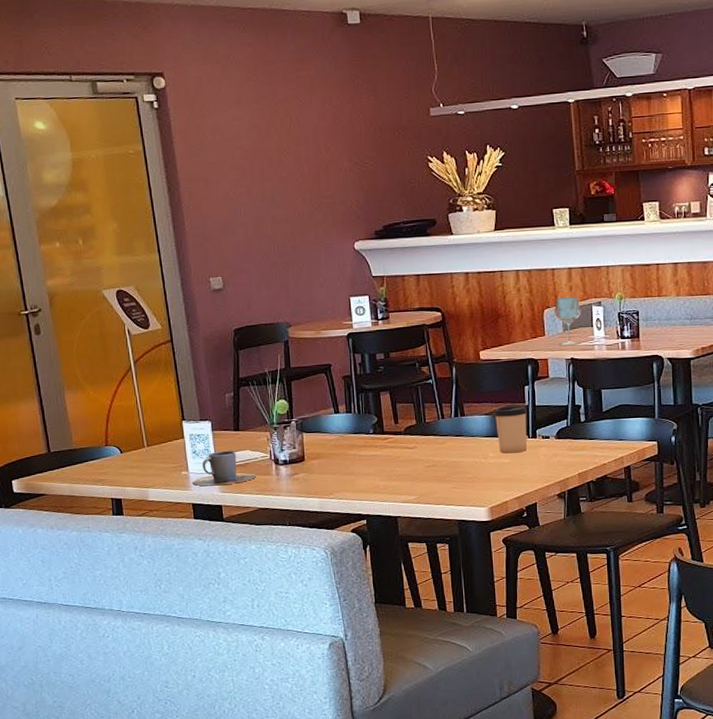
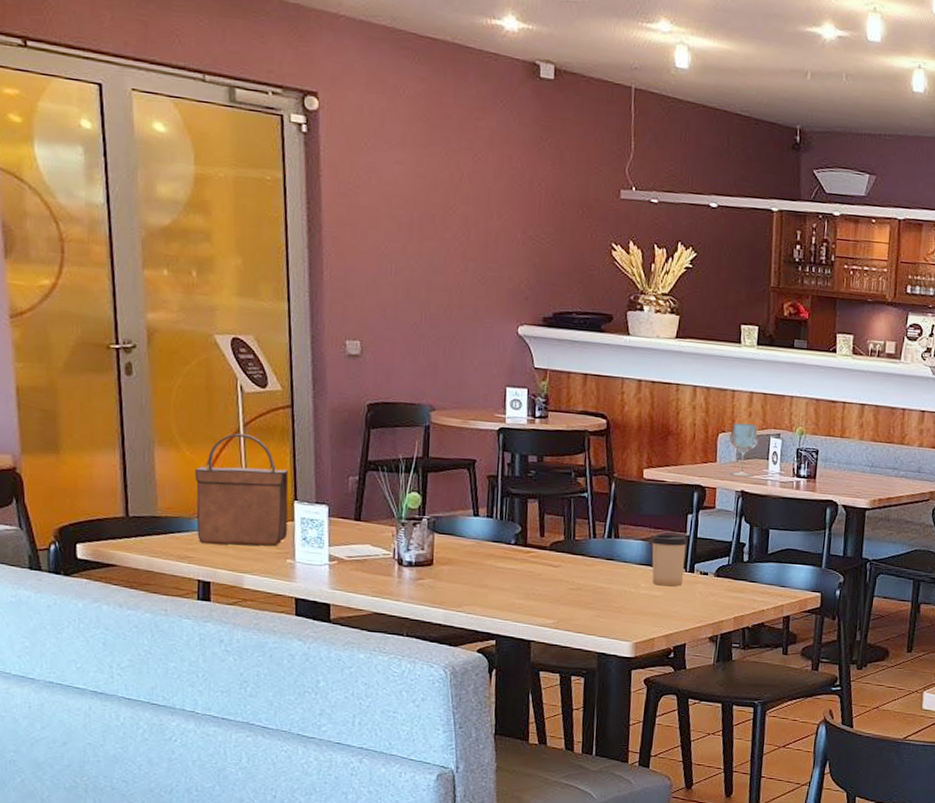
handbag: none [99,370,180,468] -> present [195,433,289,547]
cup: present [192,450,257,486] -> none [298,541,375,582]

